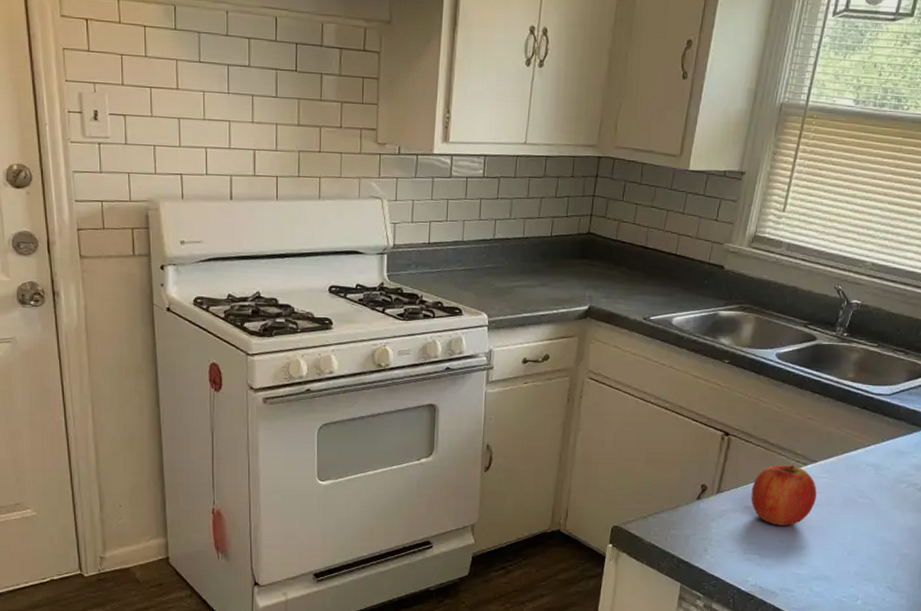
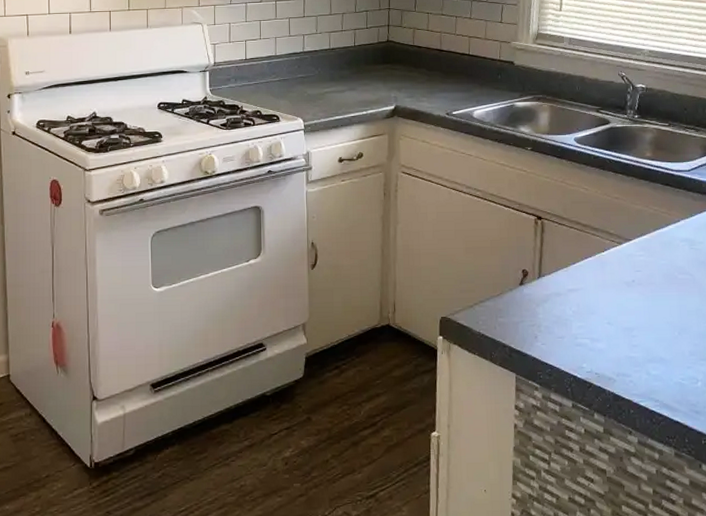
fruit: present [751,464,817,526] -> none [572,244,637,307]

